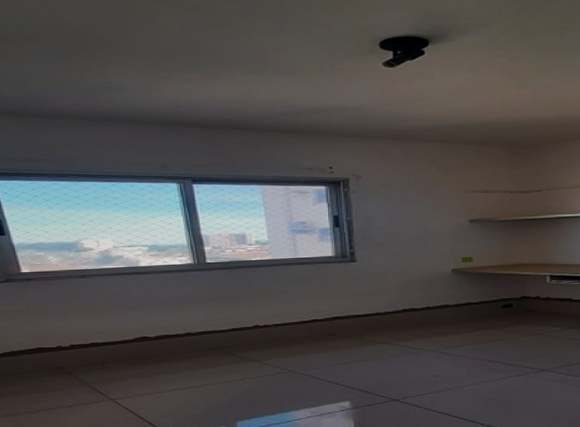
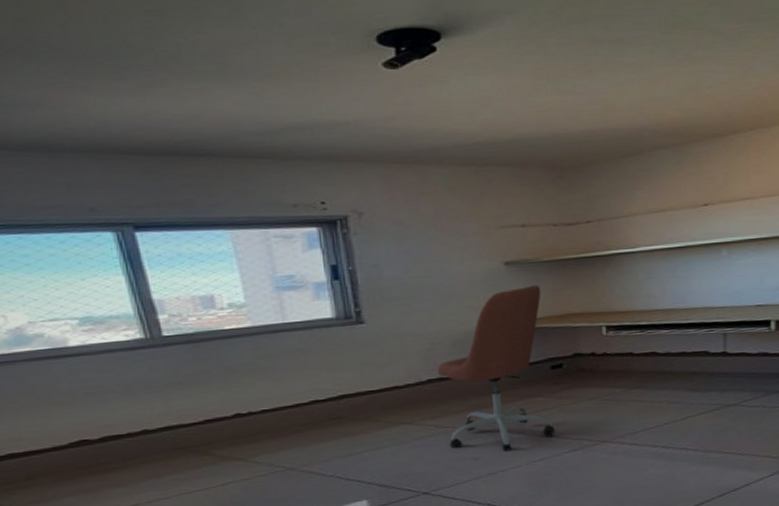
office chair: none [411,239,503,372] -> present [437,285,555,452]

